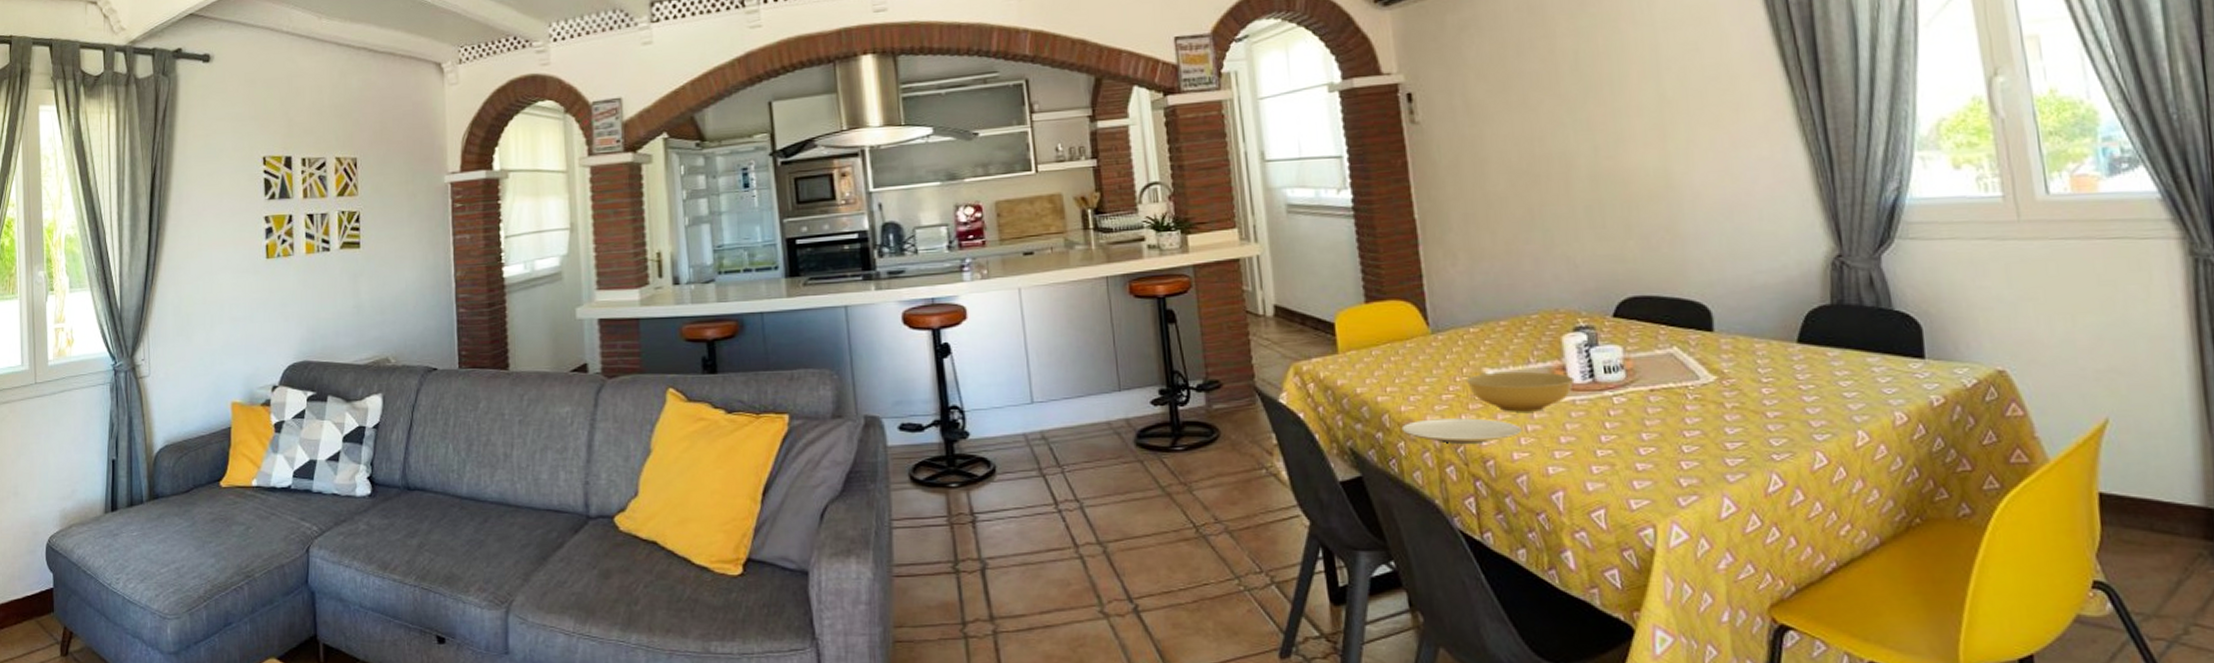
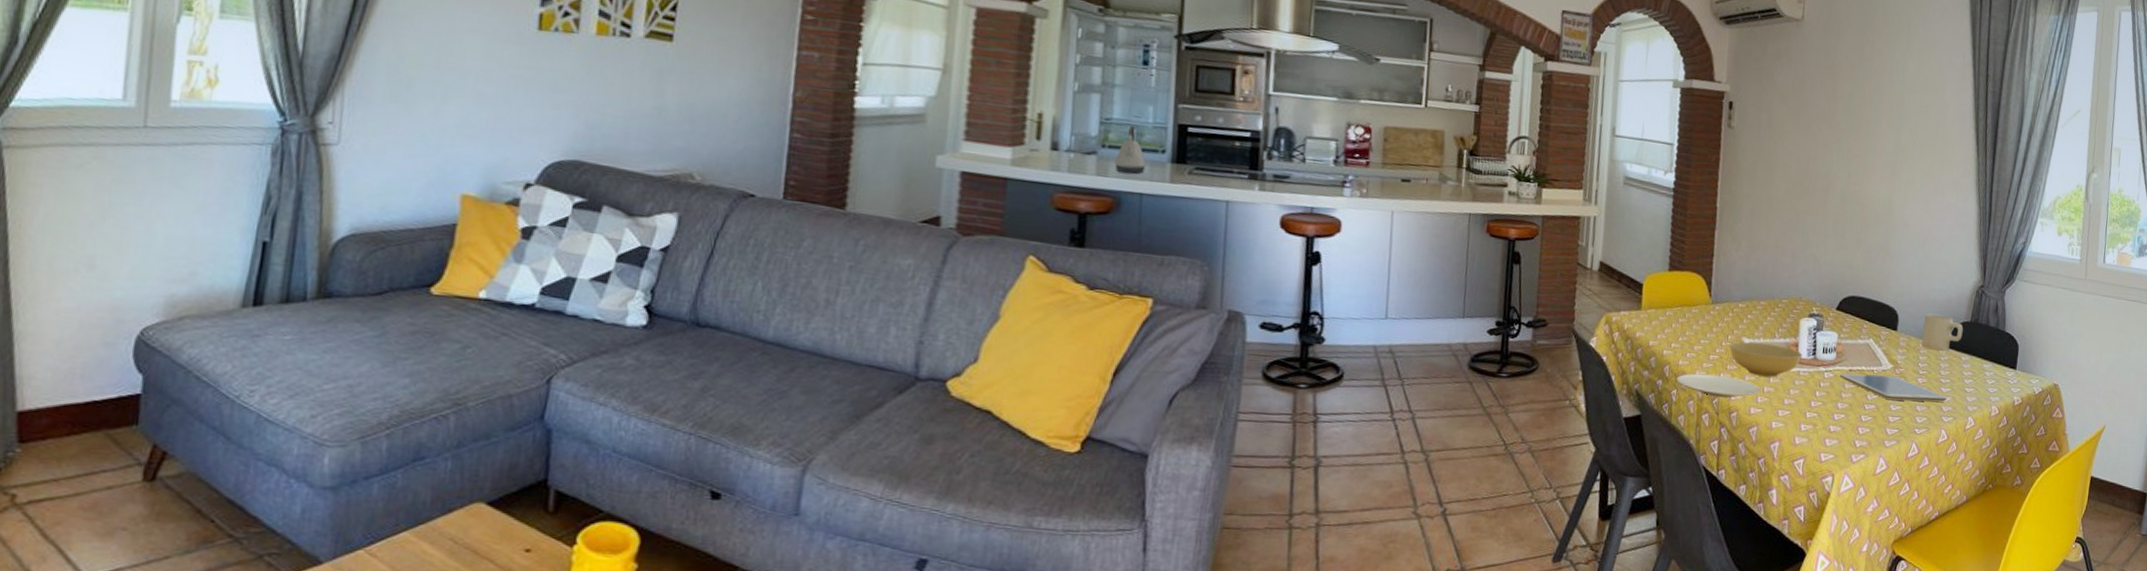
kettle: none [732,248,762,296] -> present [1114,125,1146,175]
tablet: none [1635,389,1816,422] -> present [1839,373,1947,402]
cup: none [1753,301,1822,349] -> present [1921,313,1963,352]

